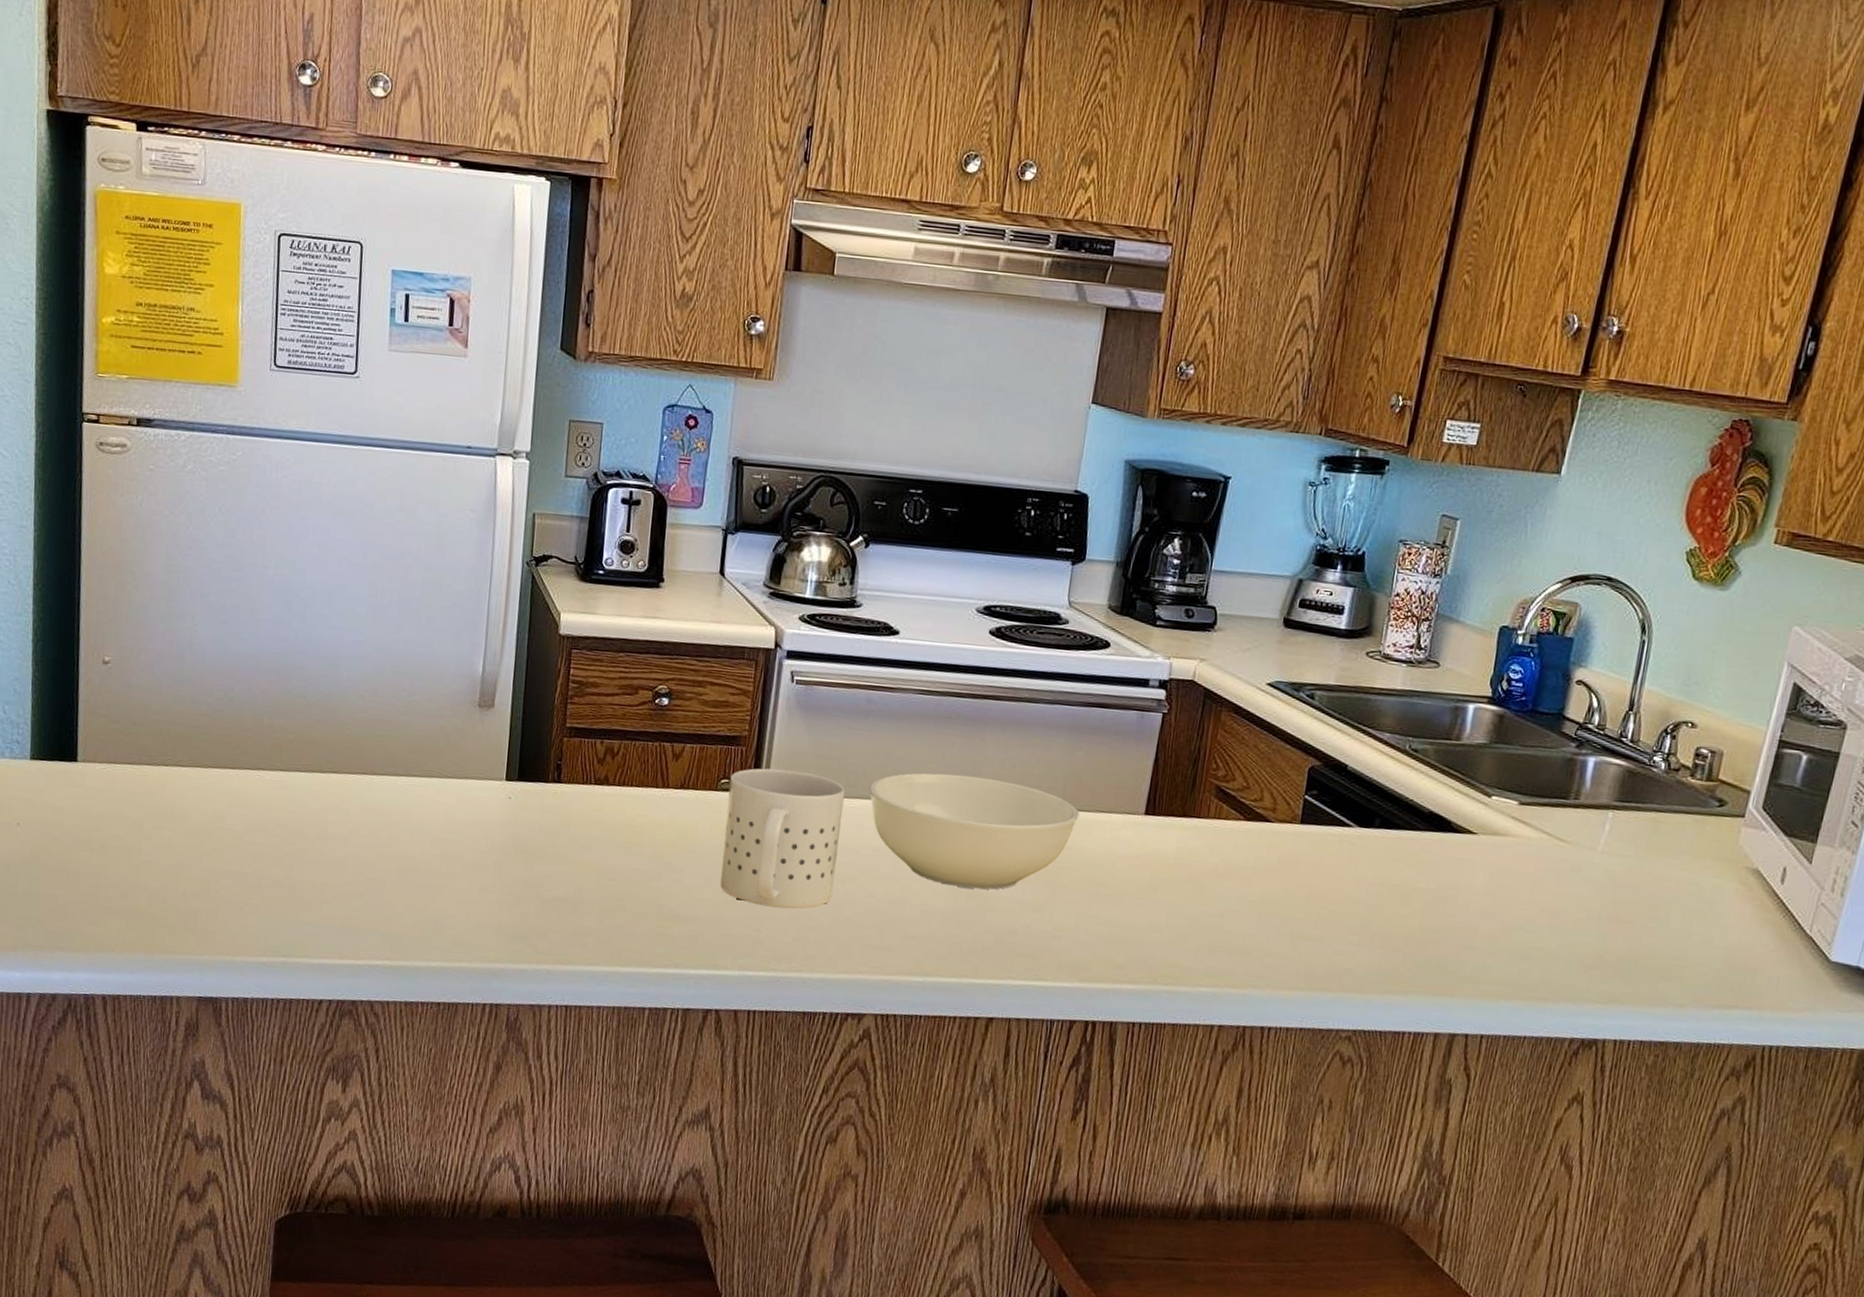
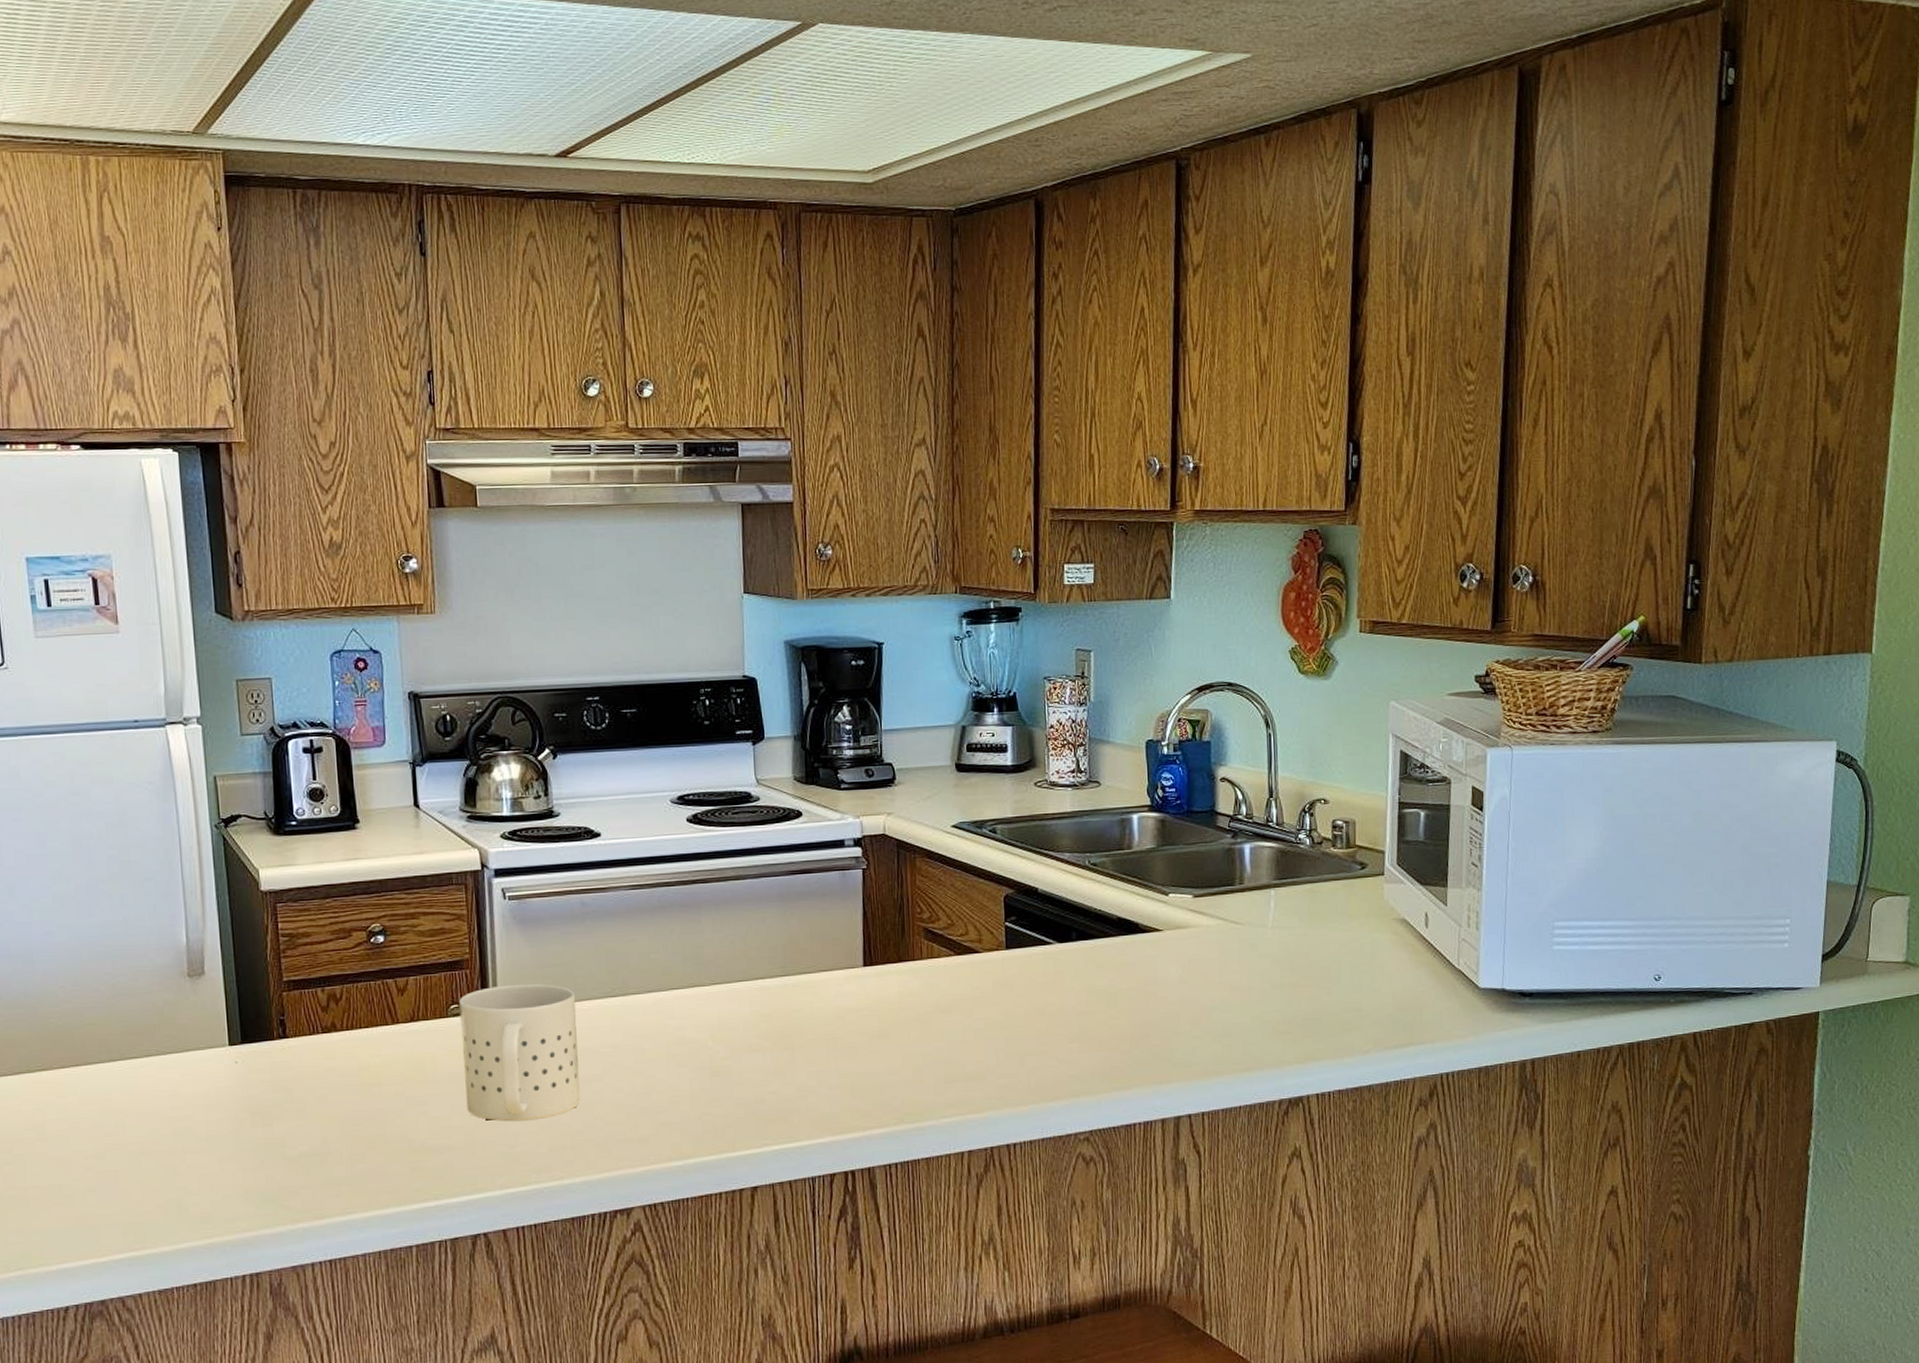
bowl: present [869,772,1079,890] -> none [598,958,803,1068]

